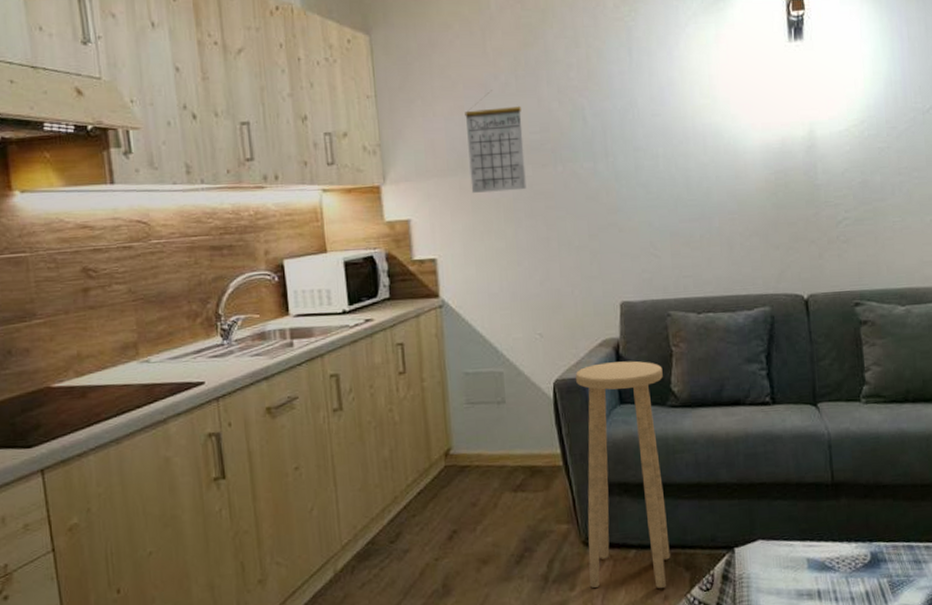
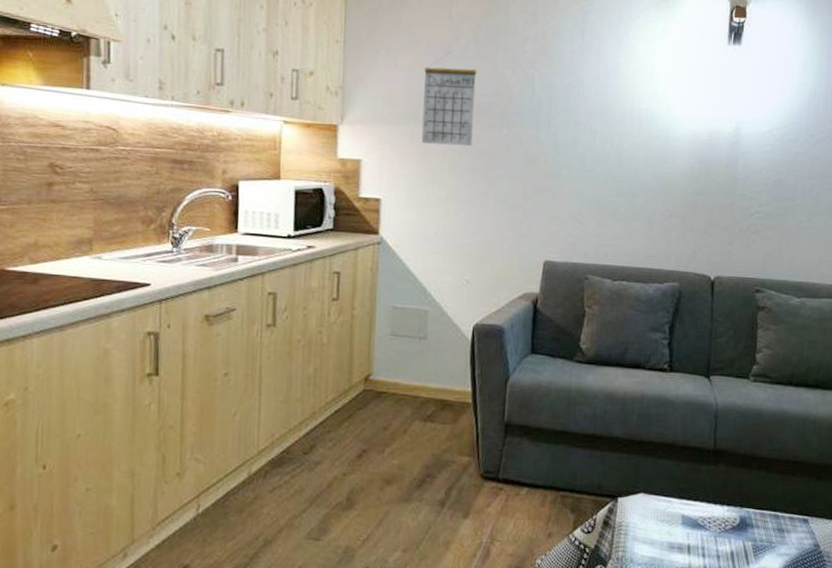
stool: present [576,360,670,588] -> none [481,314,574,526]

